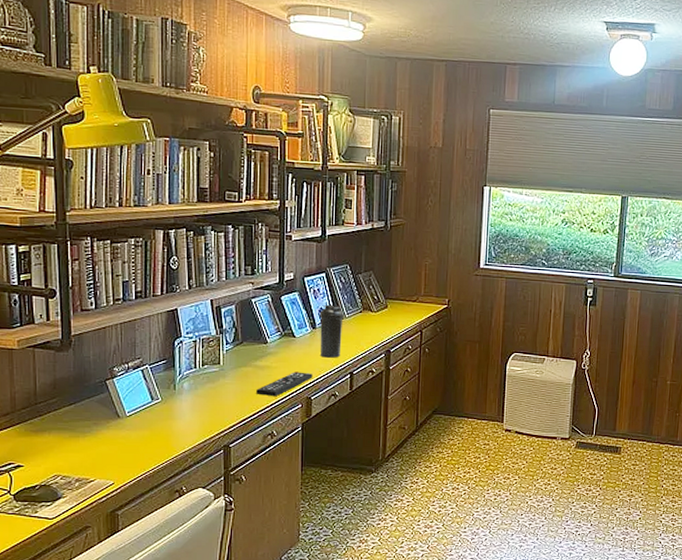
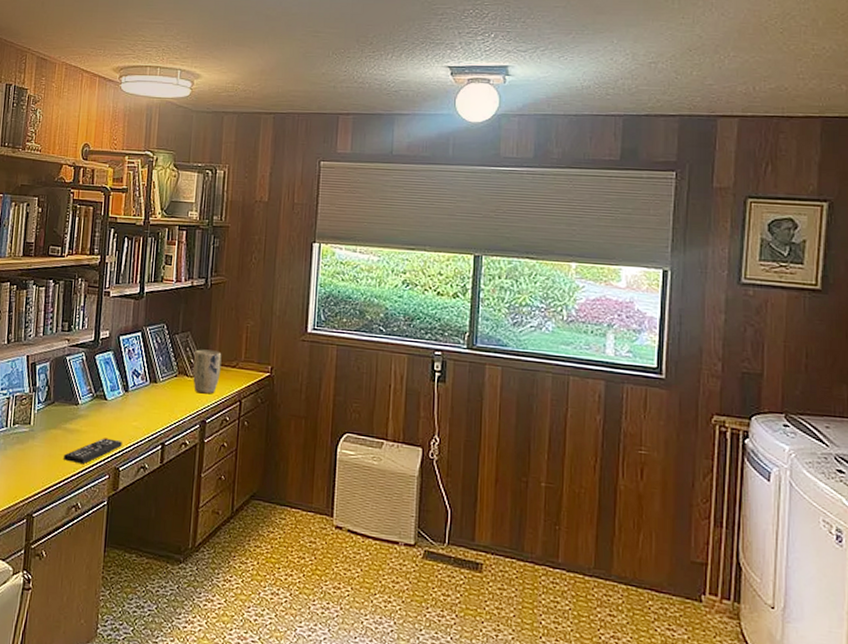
water bottle: present [319,304,344,358] -> none [131,366,158,426]
plant pot: none [376,287,403,327] -> present [192,349,222,394]

